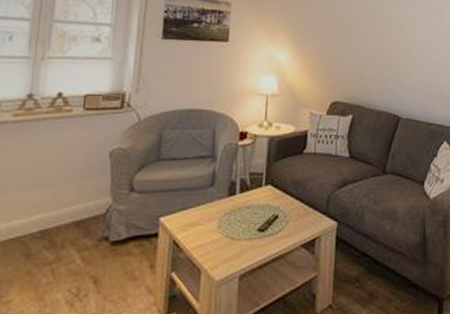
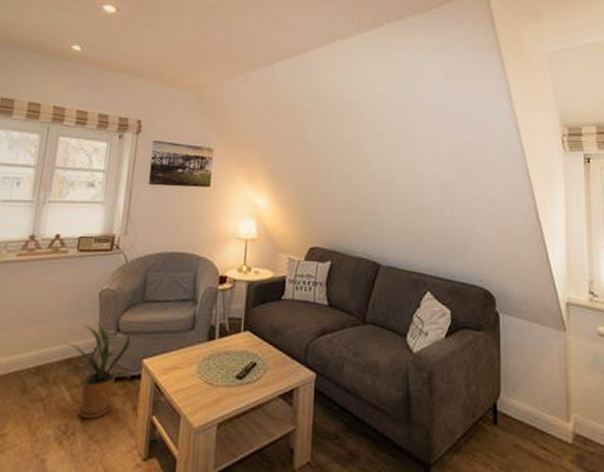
house plant: none [70,182,146,281] -> present [61,322,131,420]

